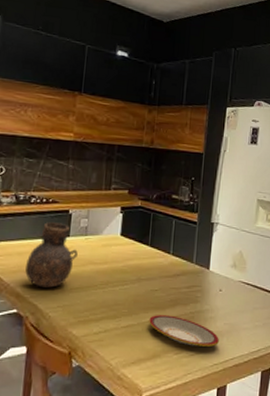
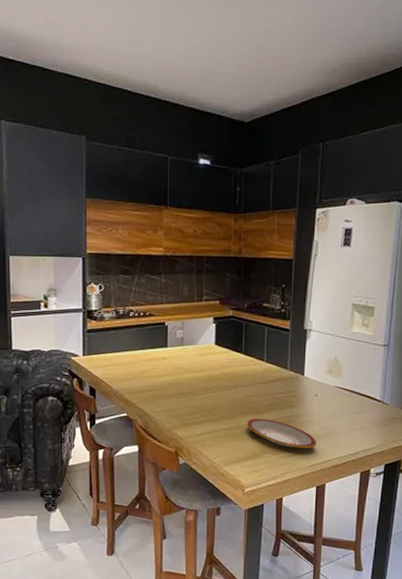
vase: present [25,221,78,288] -> none [131,333,176,394]

